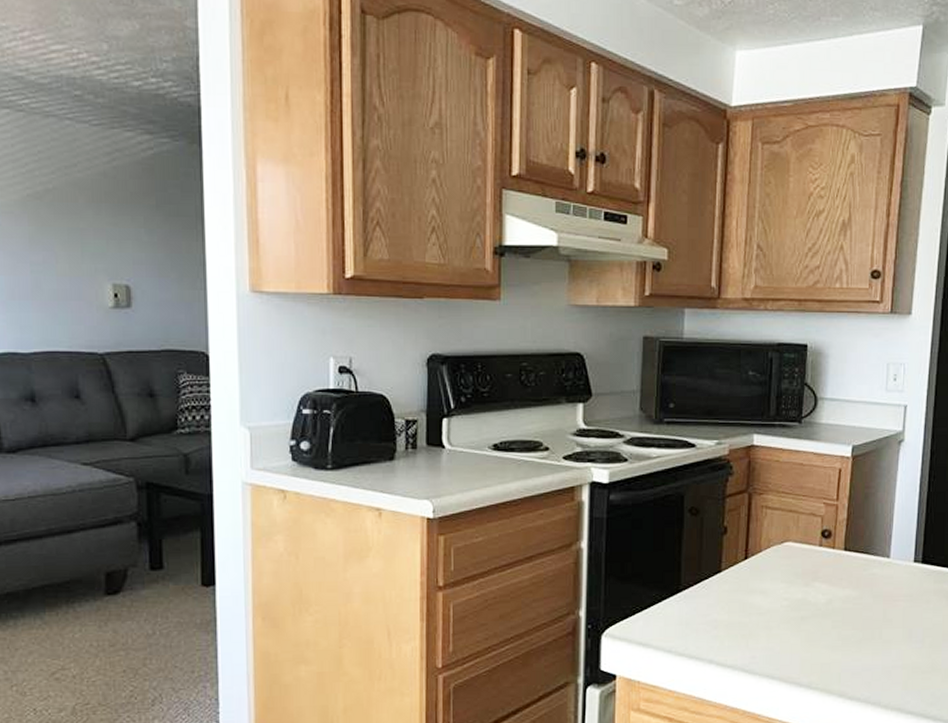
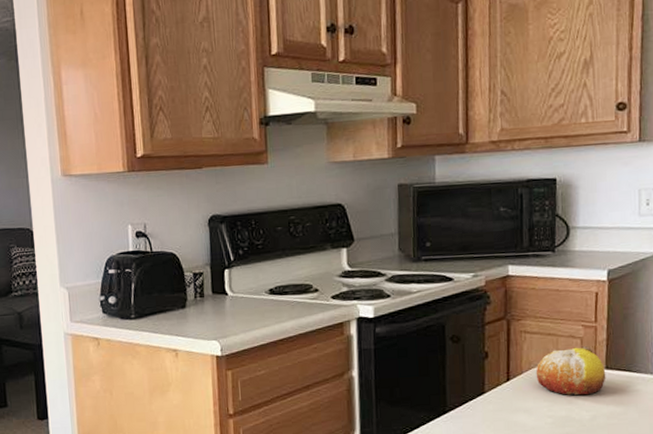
fruit: none [774,526,844,578] -> present [535,347,606,396]

